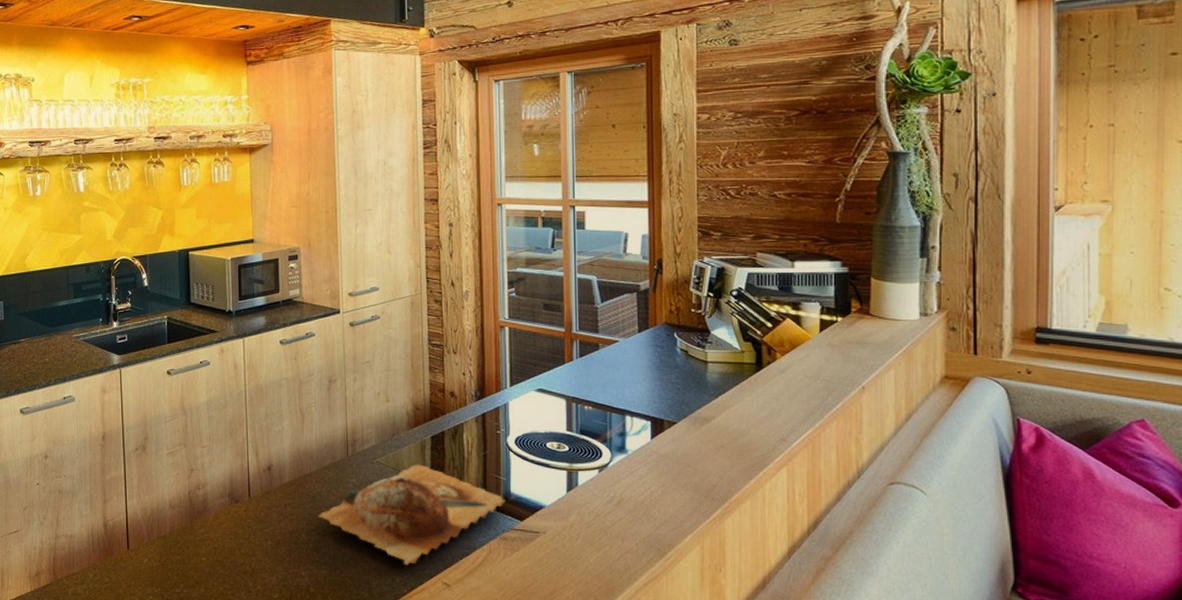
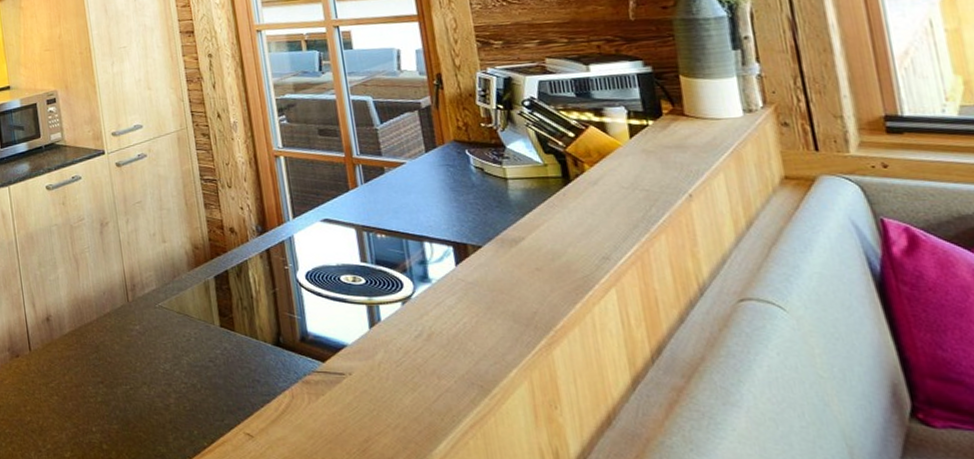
chopping board: present [318,464,505,566] -> none [104,306,303,416]

